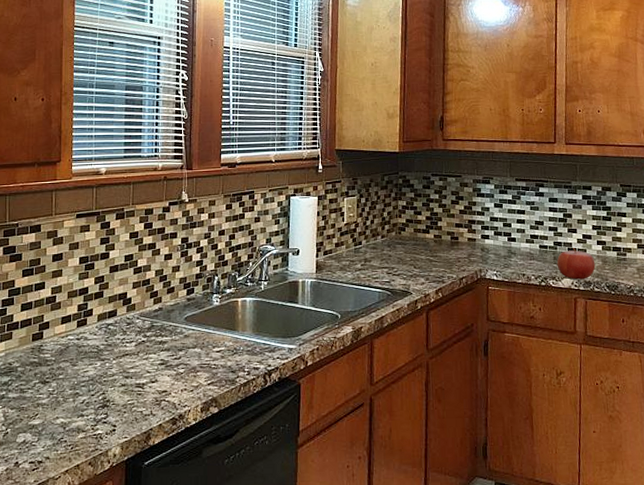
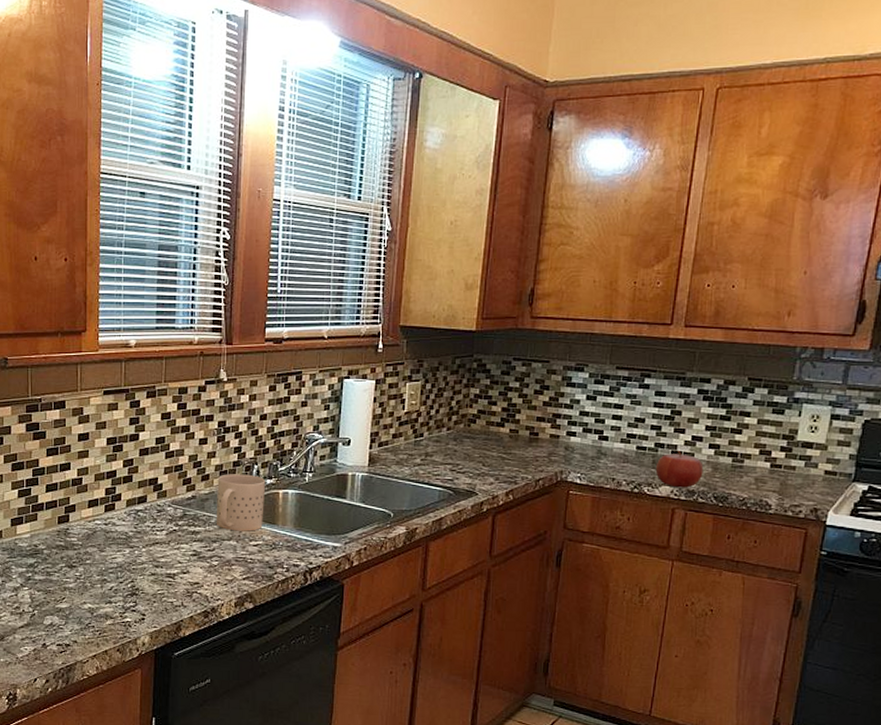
mug: none [181,285,226,339] -> present [216,474,266,532]

